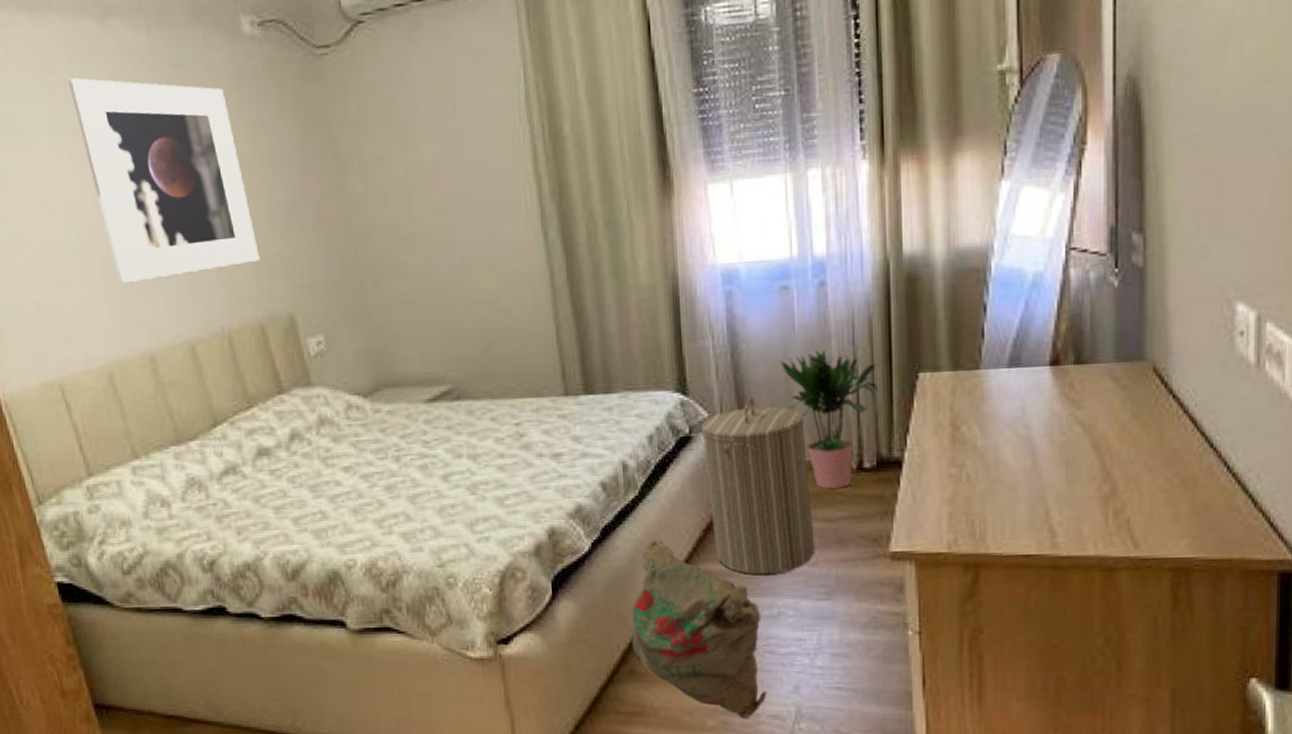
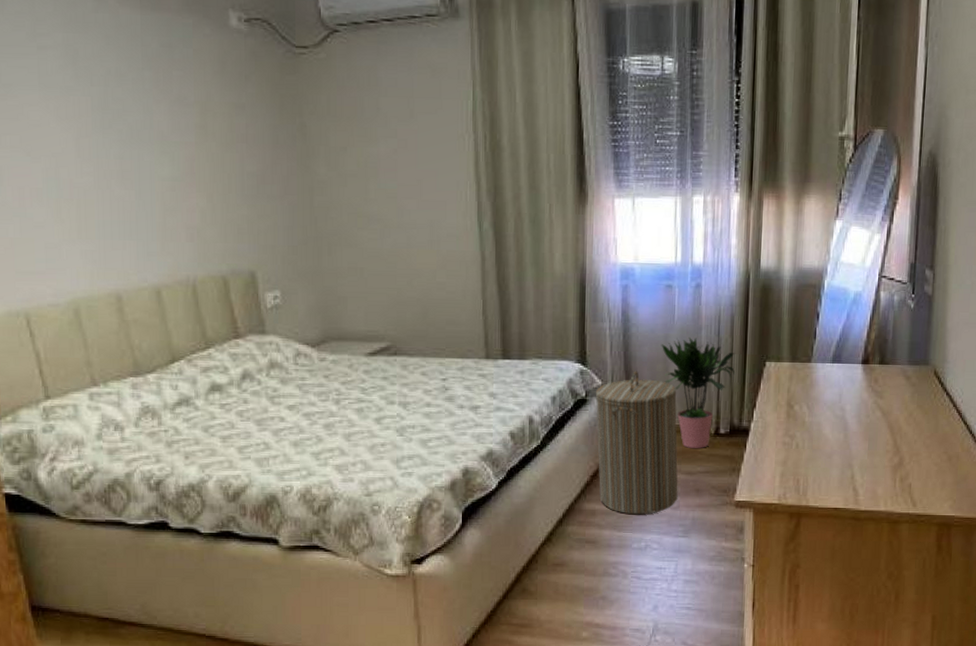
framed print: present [68,78,260,284] -> none [61,44,228,230]
bag: present [632,539,767,718] -> none [526,481,632,631]

